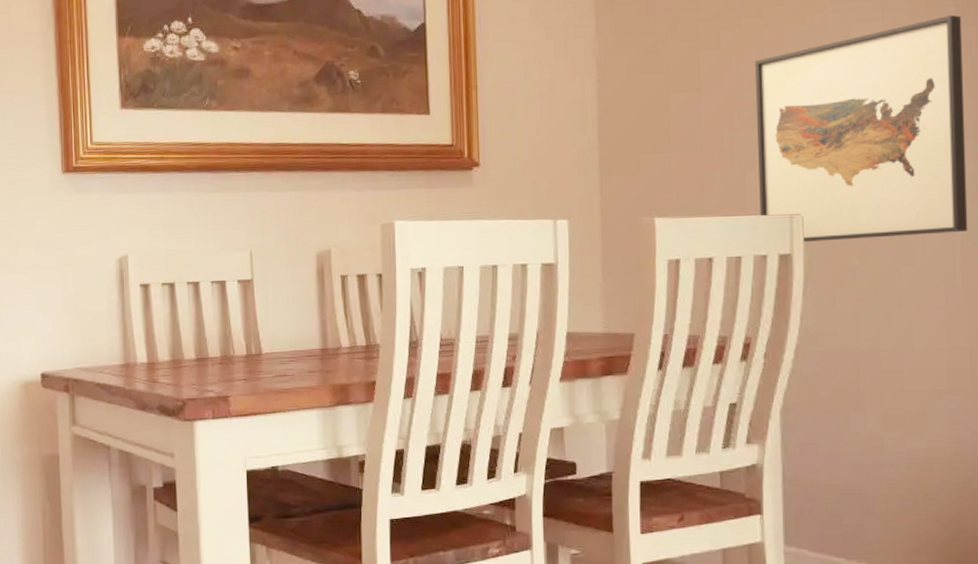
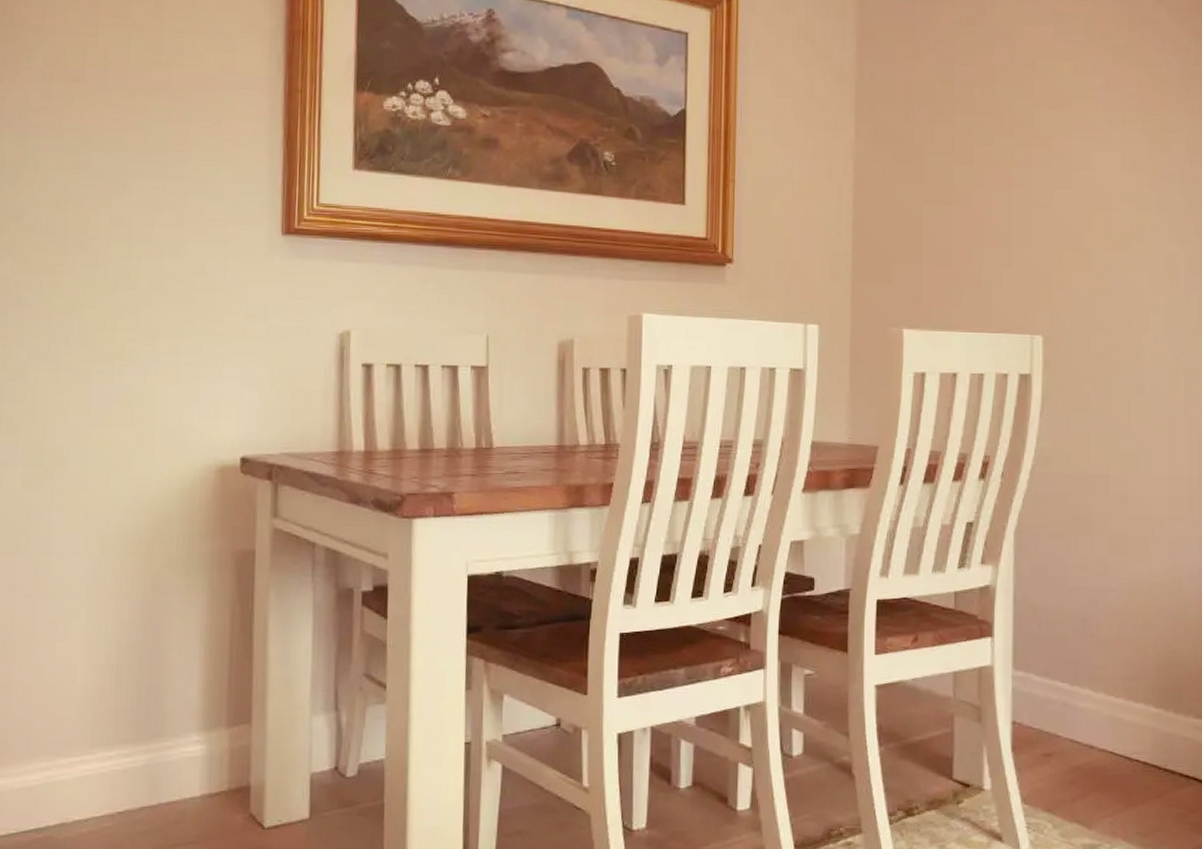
wall art: present [754,14,968,242] -> none [1003,152,1192,364]

